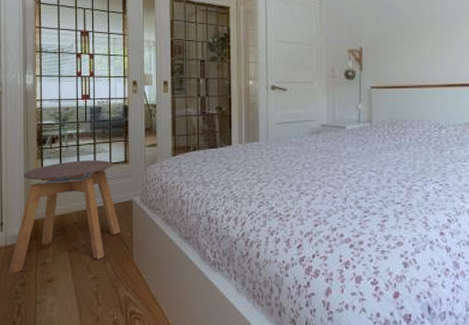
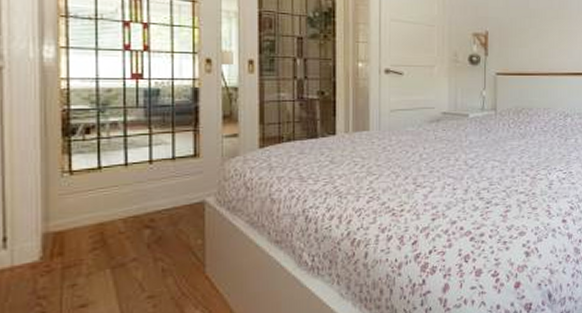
stool: present [9,160,121,274] -> none [17,154,188,303]

